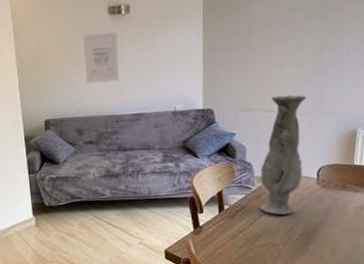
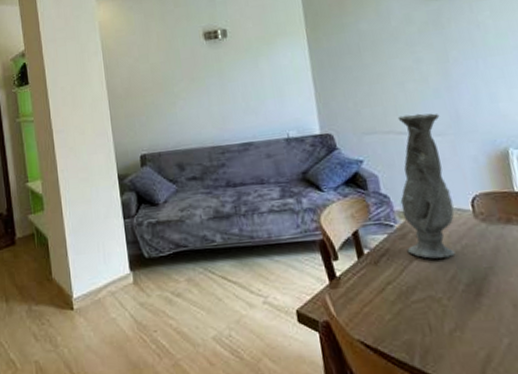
wall art: present [82,31,119,84] -> none [178,56,222,113]

